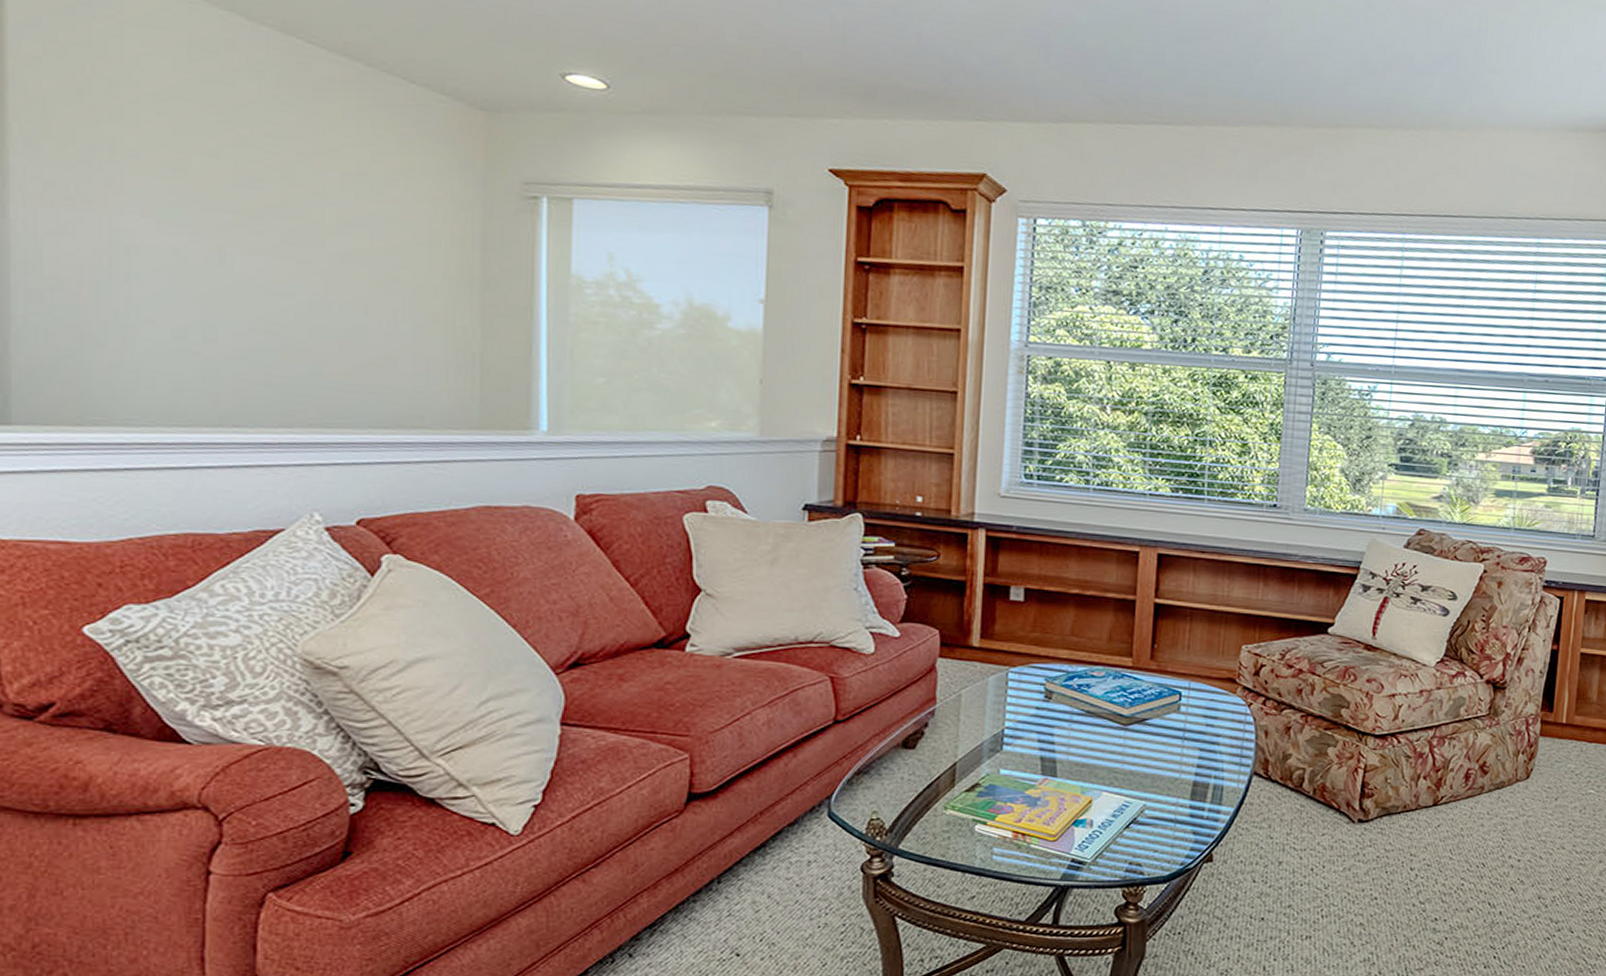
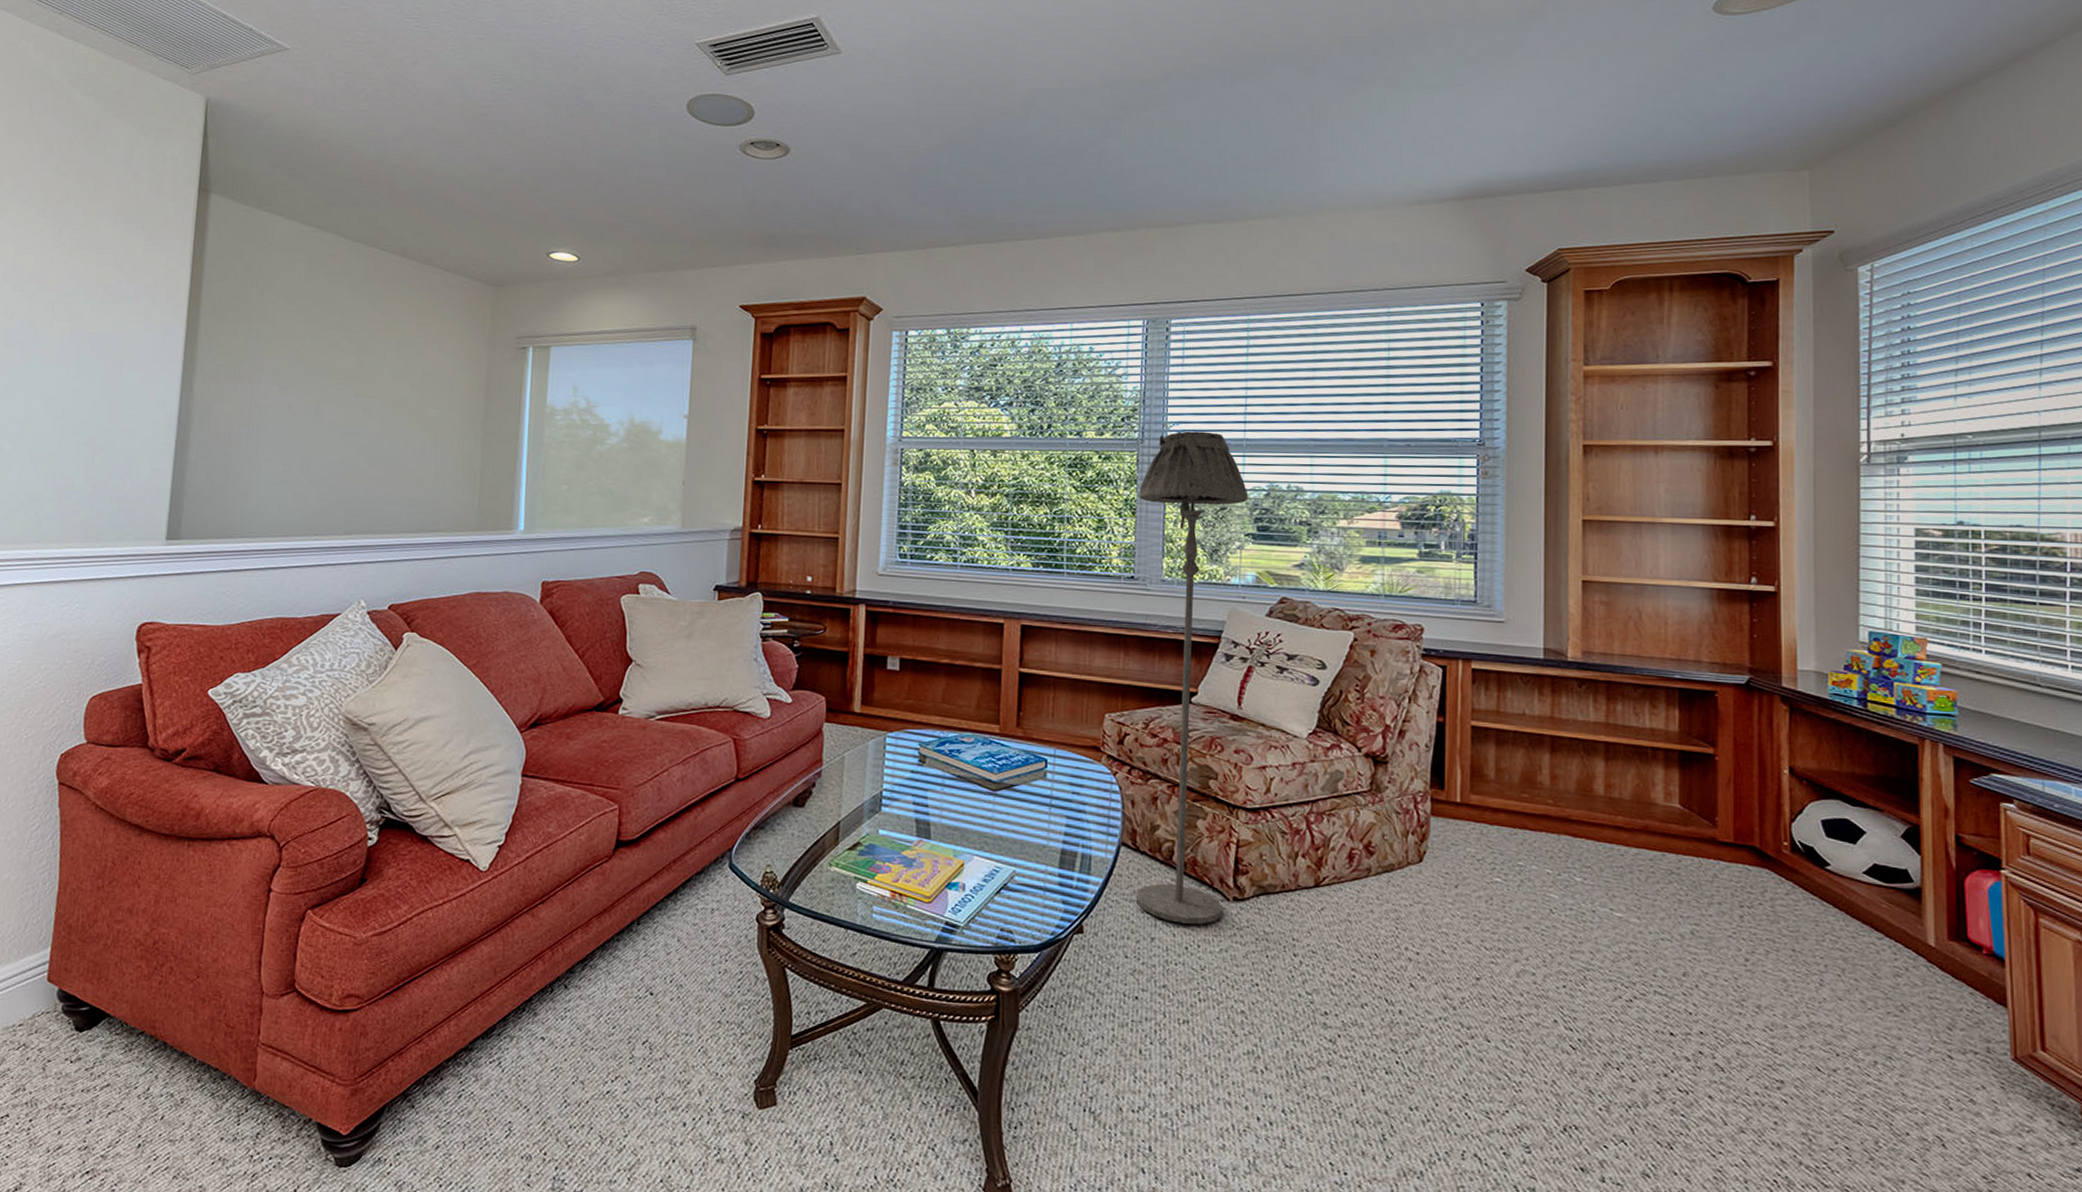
floor lamp: none [1265,353,1394,846] -> present [1135,431,1248,925]

